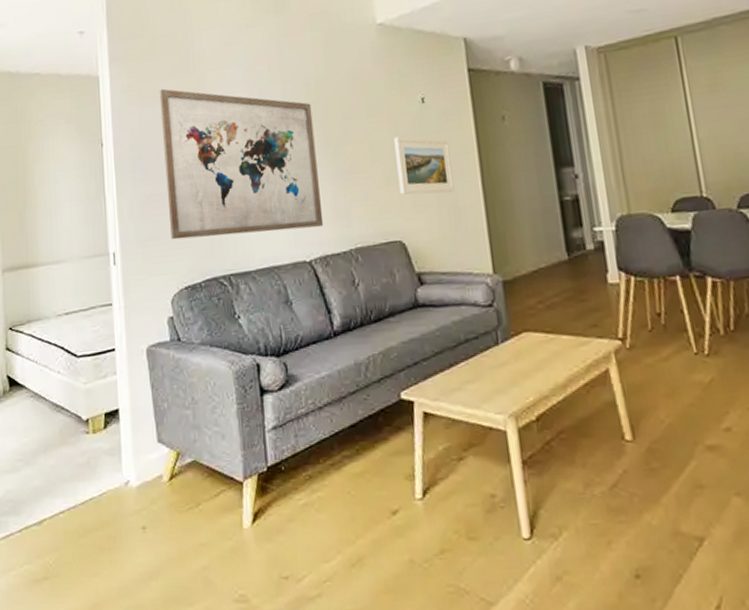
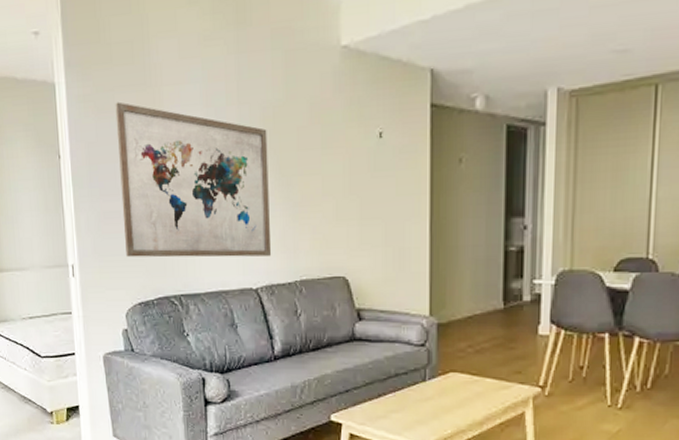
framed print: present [394,136,455,195] -> none [347,172,402,233]

